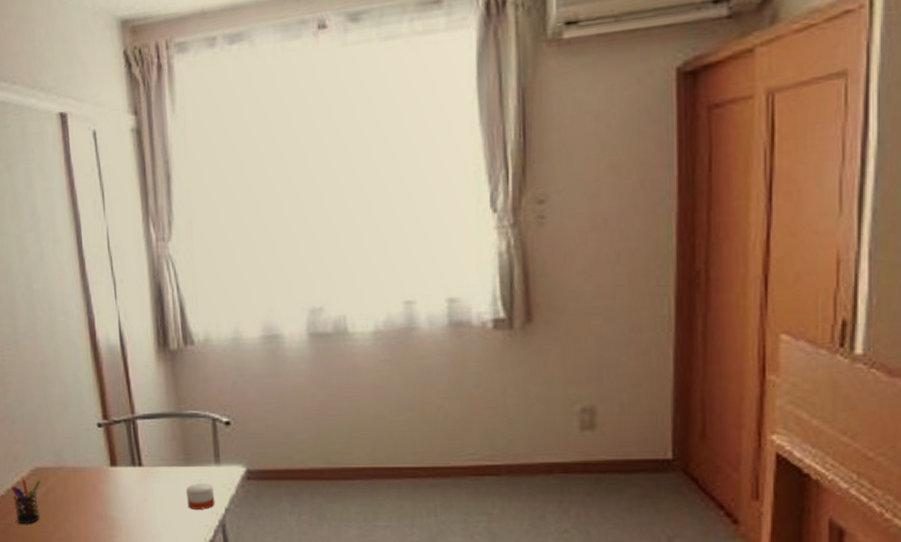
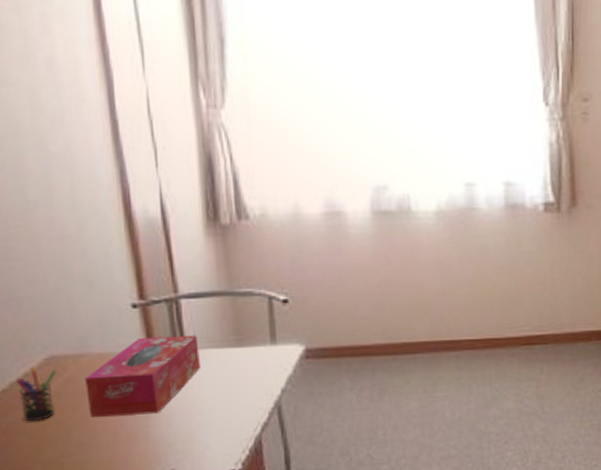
tissue box: none [62,453,154,524] -> present [85,335,200,417]
candle: present [186,482,215,509] -> none [238,363,270,392]

